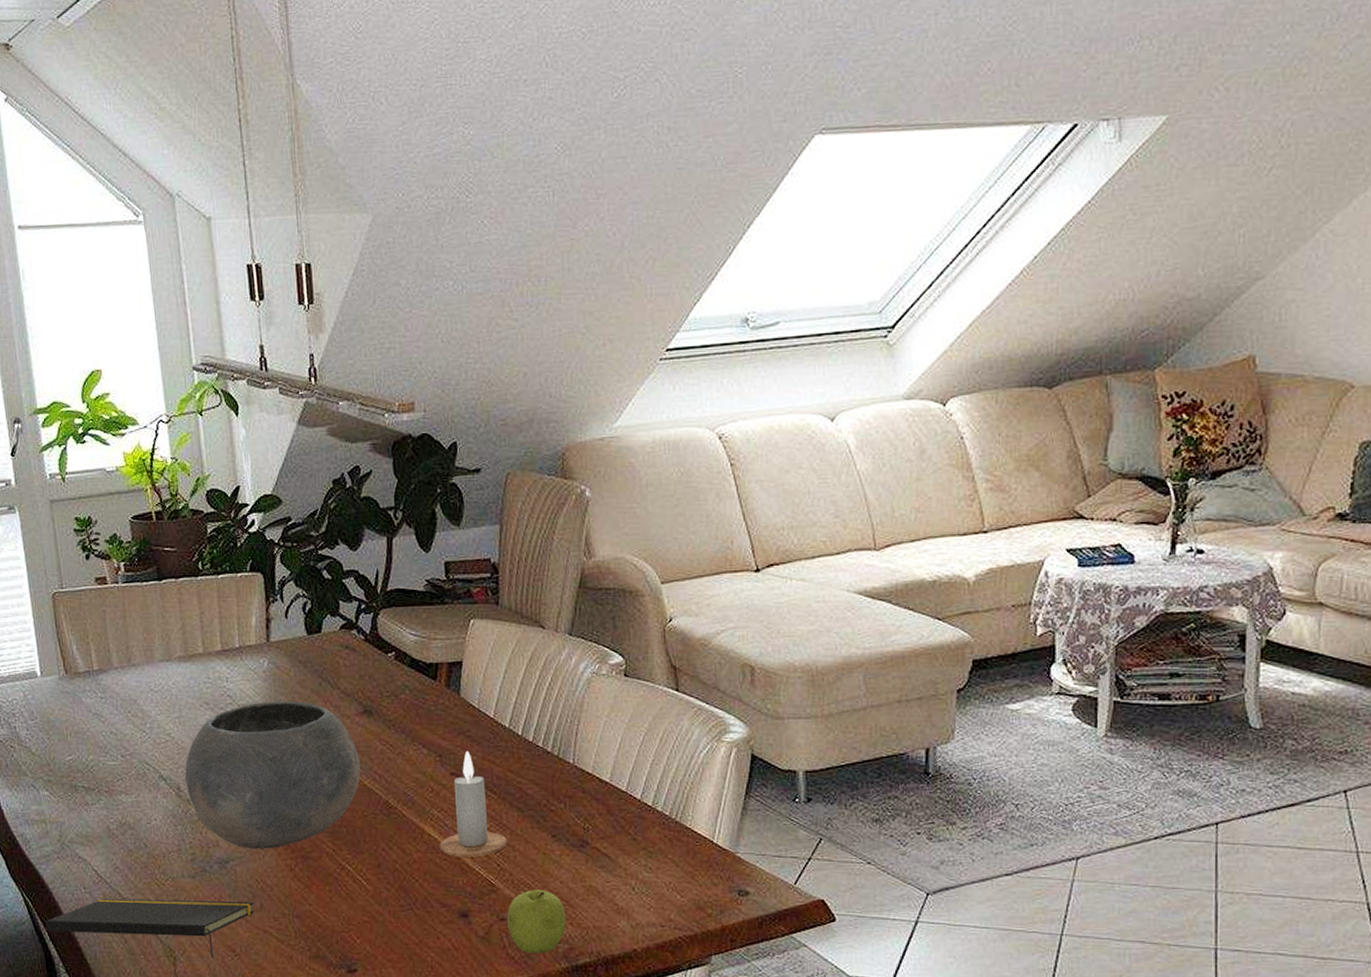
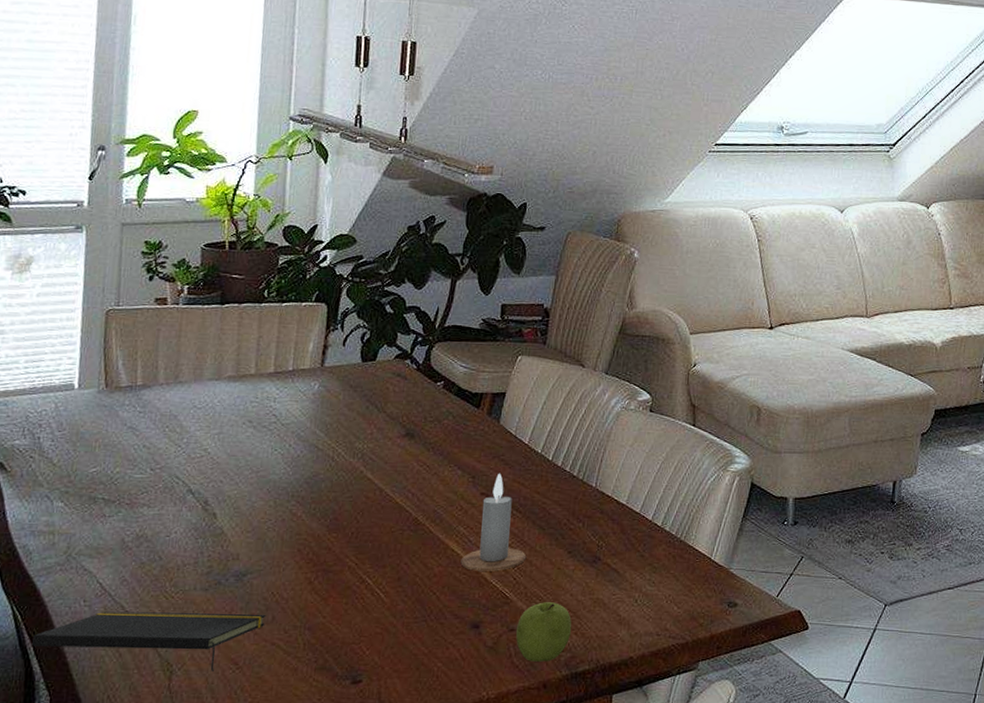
bowl: present [185,701,360,849] -> none [214,421,395,563]

